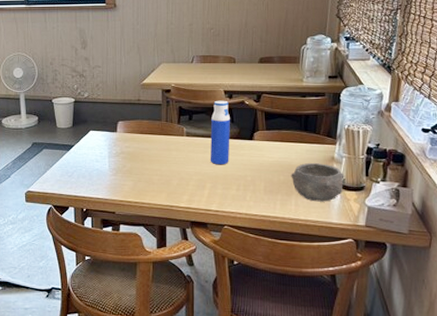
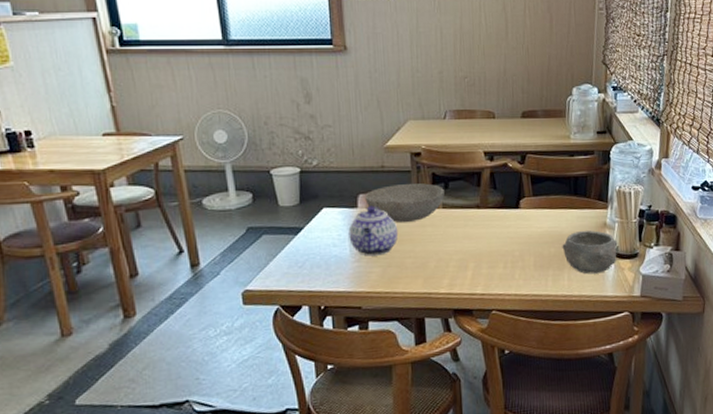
teapot: none [109,131,148,172] -> present [348,205,399,256]
bowl: none [123,115,188,146] -> present [365,183,444,223]
water bottle: present [210,100,230,165] -> none [470,163,494,241]

